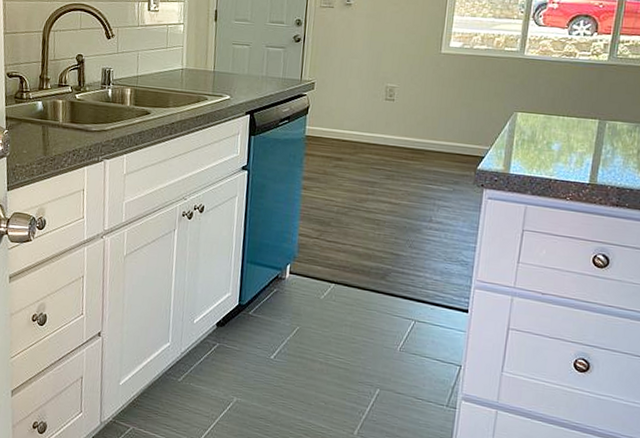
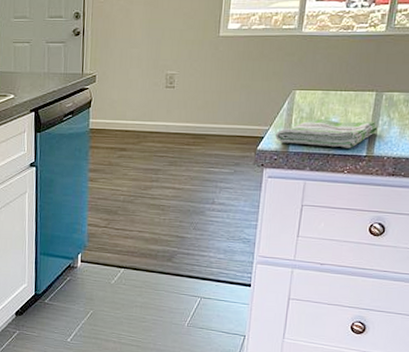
dish towel: none [496,142,601,175] -> present [275,119,378,148]

